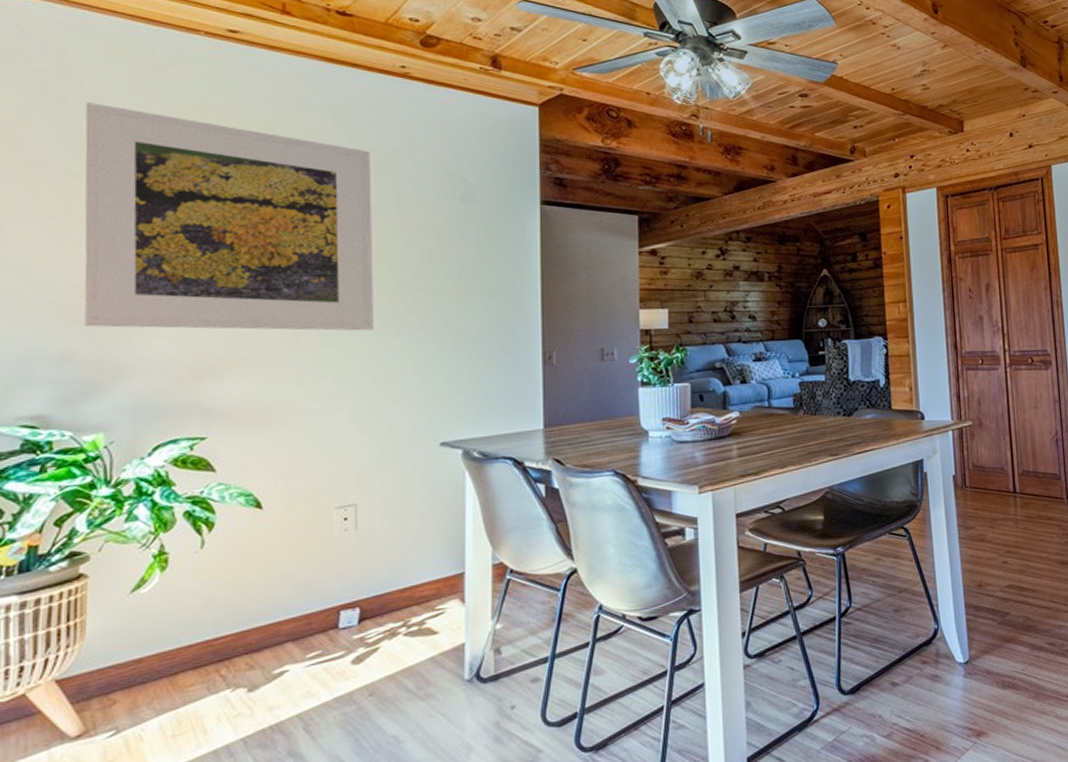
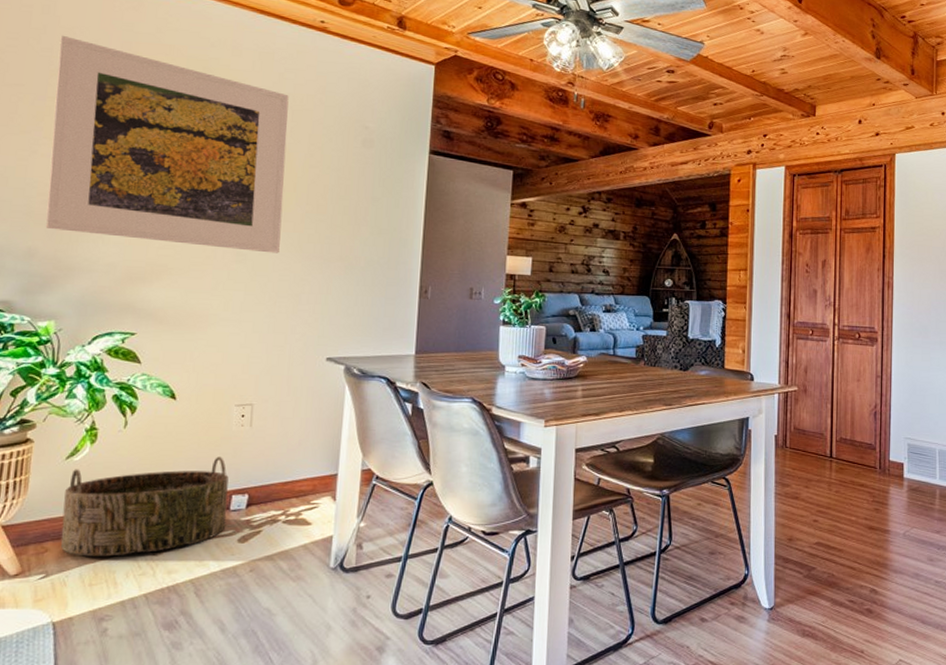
basket: none [131,568,336,704] -> present [60,457,229,557]

